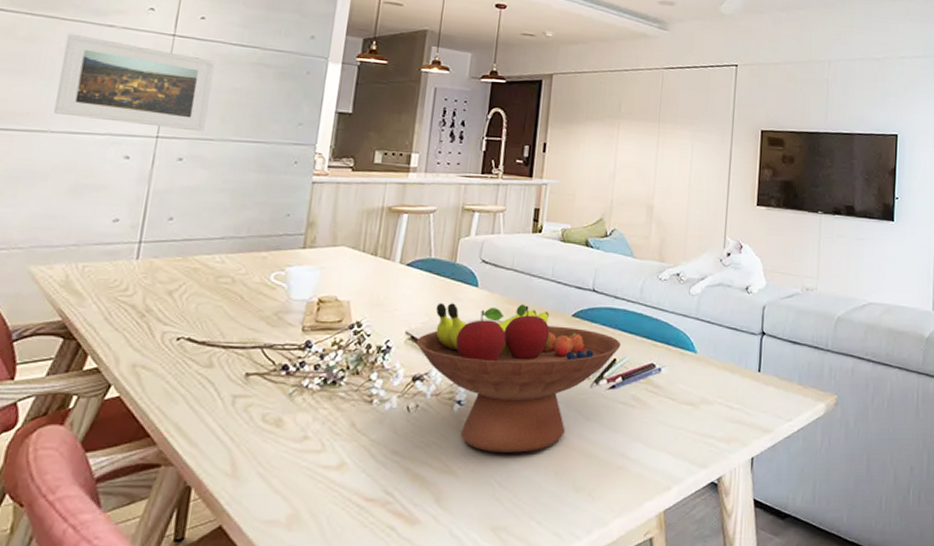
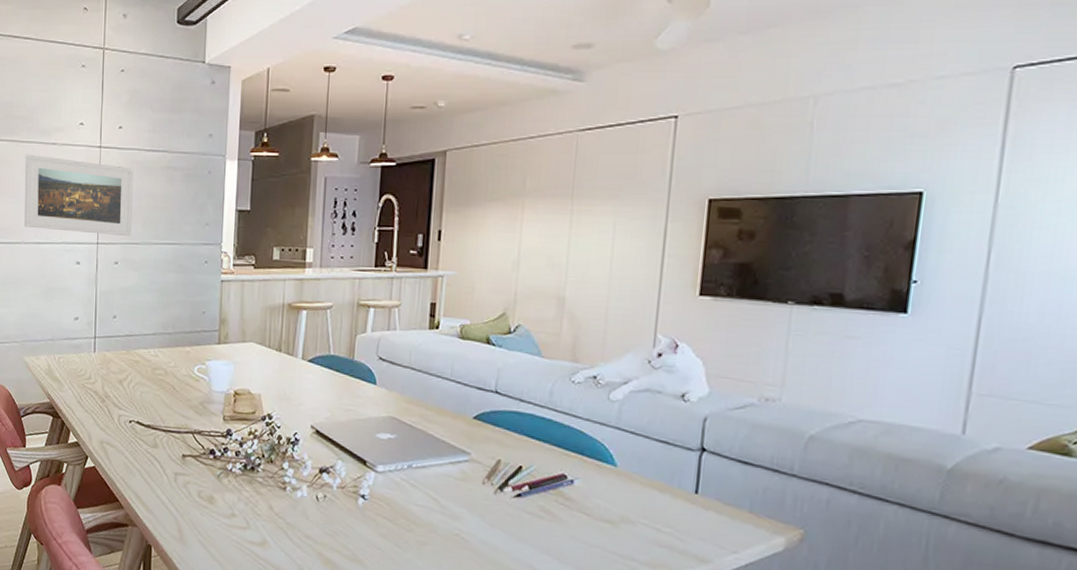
fruit bowl: present [415,302,621,453] -> none [320,399,528,552]

